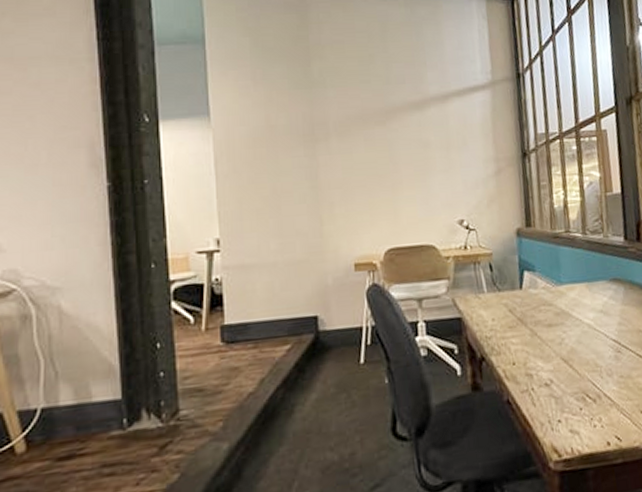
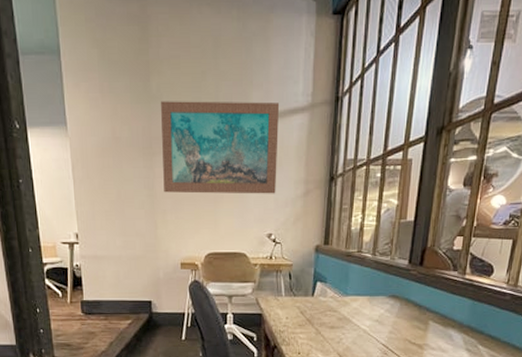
wall art: none [324,81,464,183] -> present [161,101,280,194]

